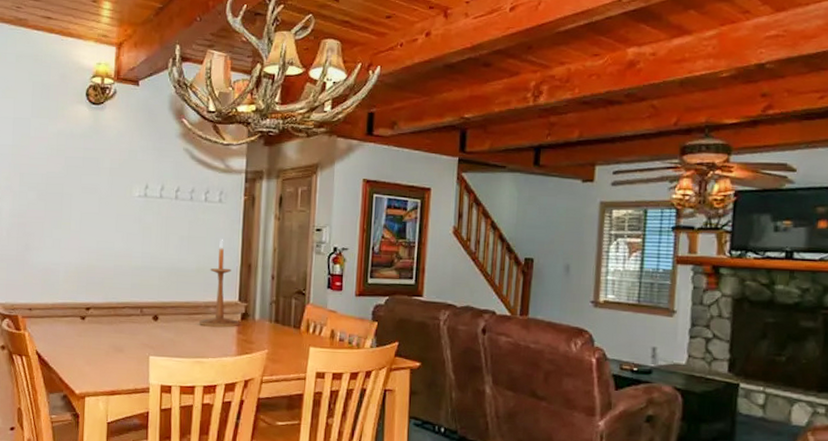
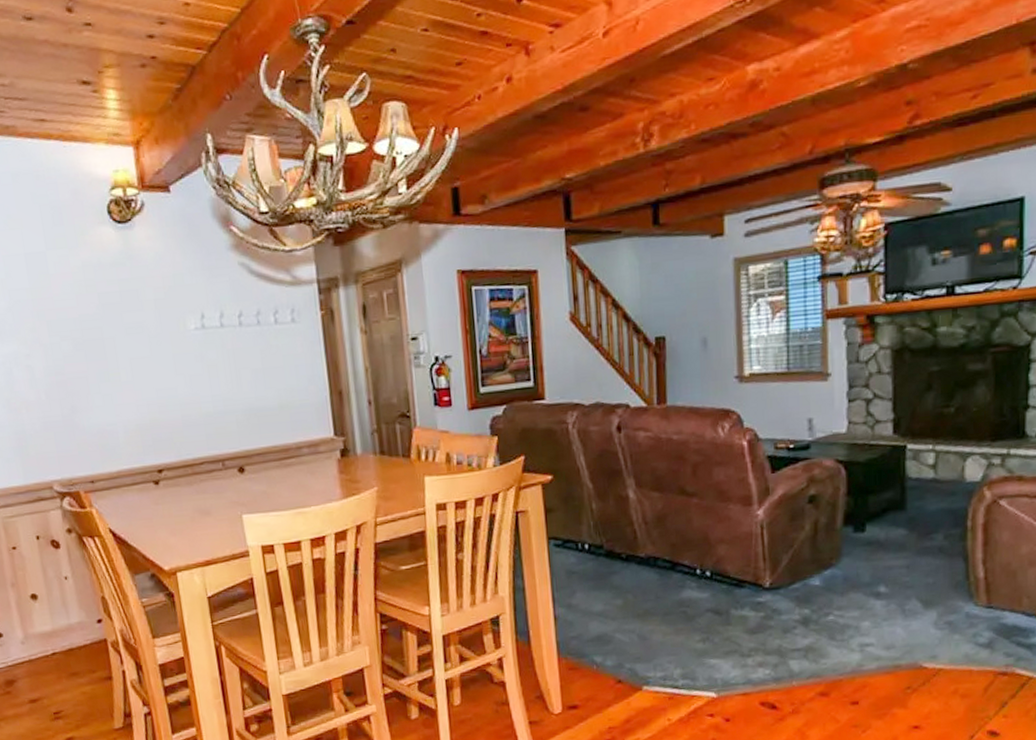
candlestick: present [199,239,240,328] -> none [293,365,340,471]

